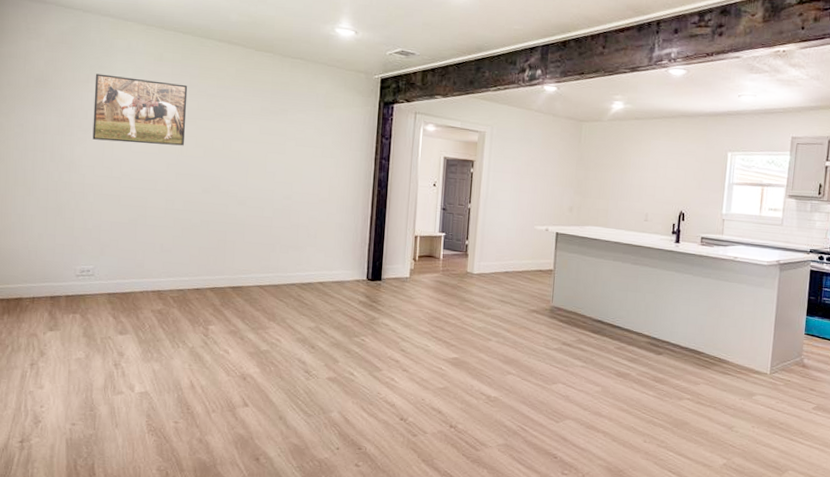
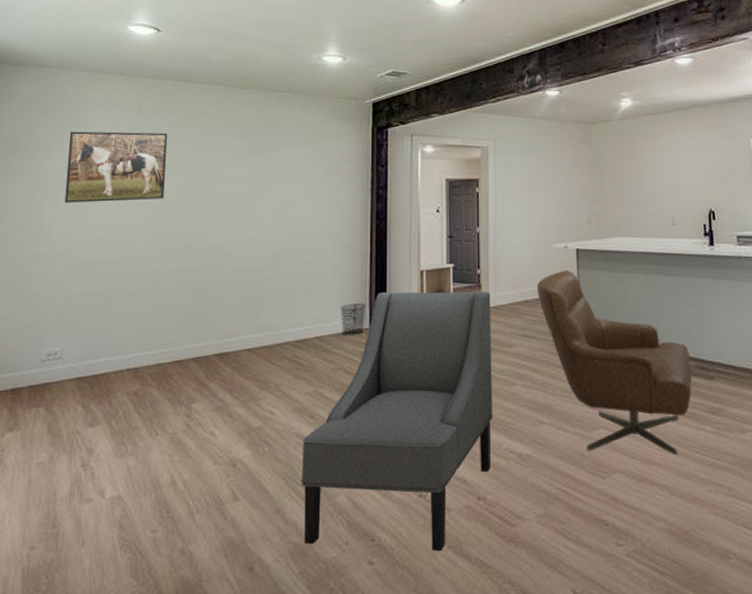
chair: none [301,250,476,463] -> present [301,291,493,552]
waste bin: none [341,257,365,285] -> present [340,303,366,336]
chair: none [517,250,645,410] -> present [536,270,693,454]

